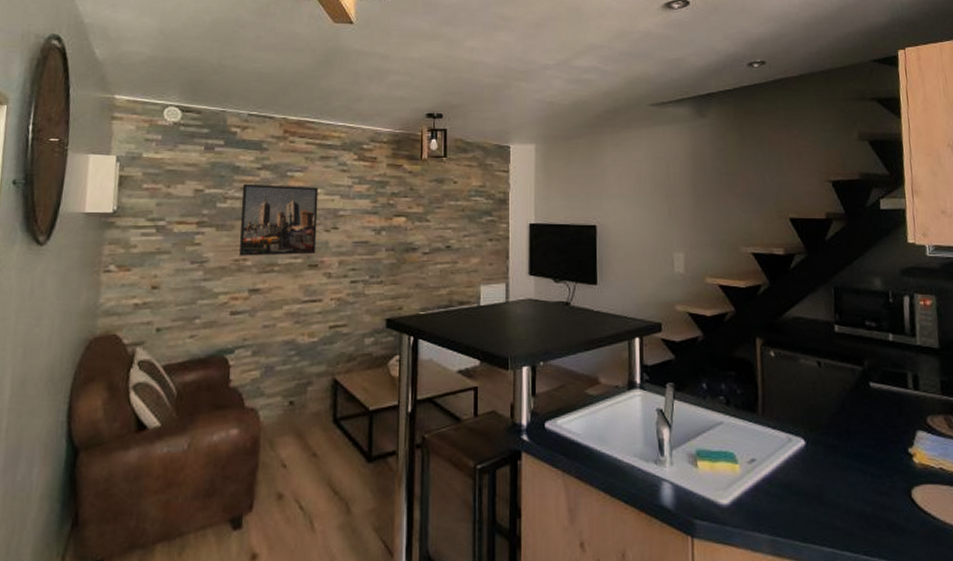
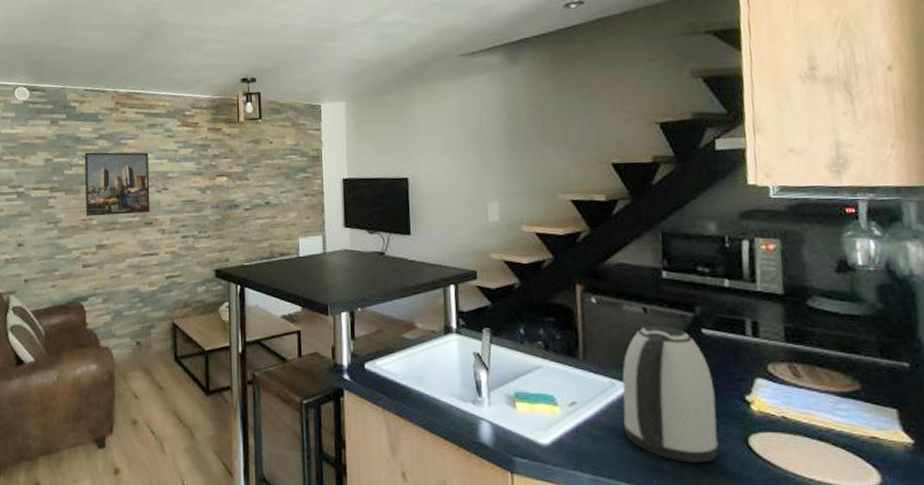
kettle: none [798,378,885,518] -> present [622,324,718,463]

